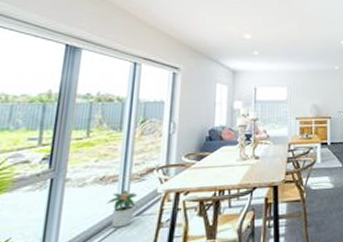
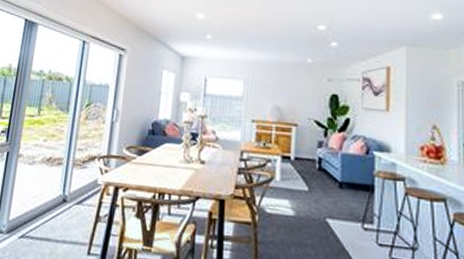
potted plant: present [106,190,138,228] -> none [51,175,80,213]

